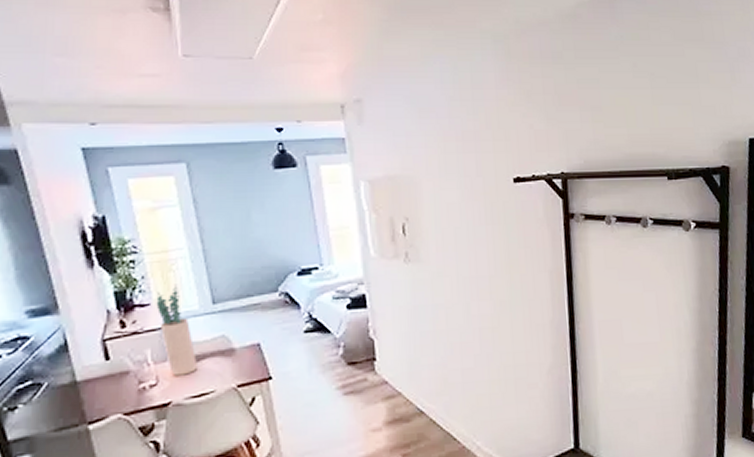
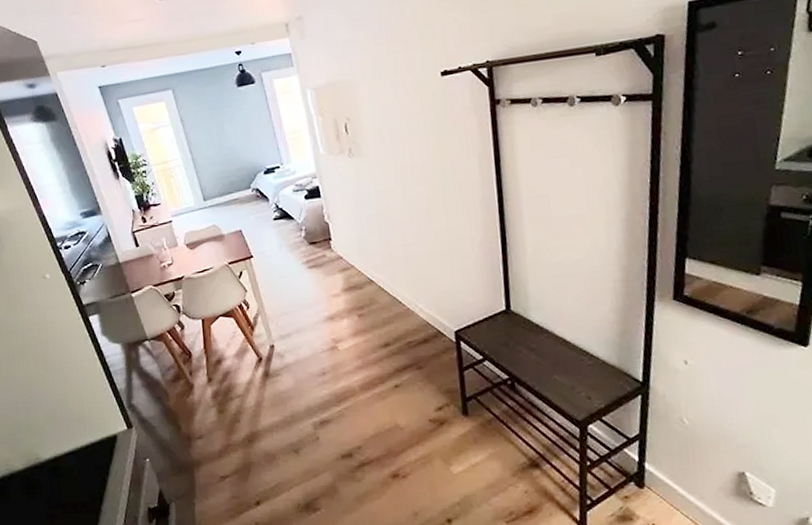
vase: present [156,284,199,376] -> none [164,187,200,257]

